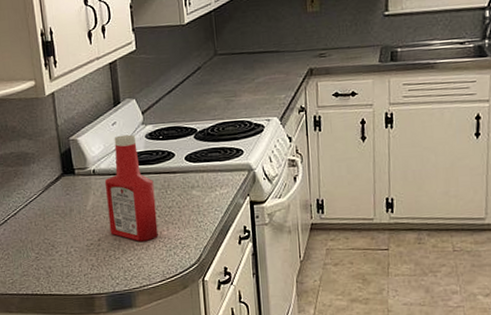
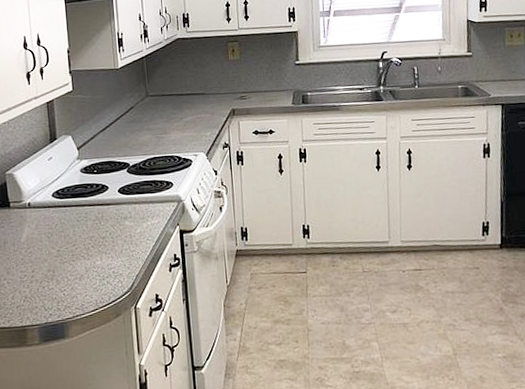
ketchup bottle: present [104,134,158,242] -> none [39,169,92,272]

